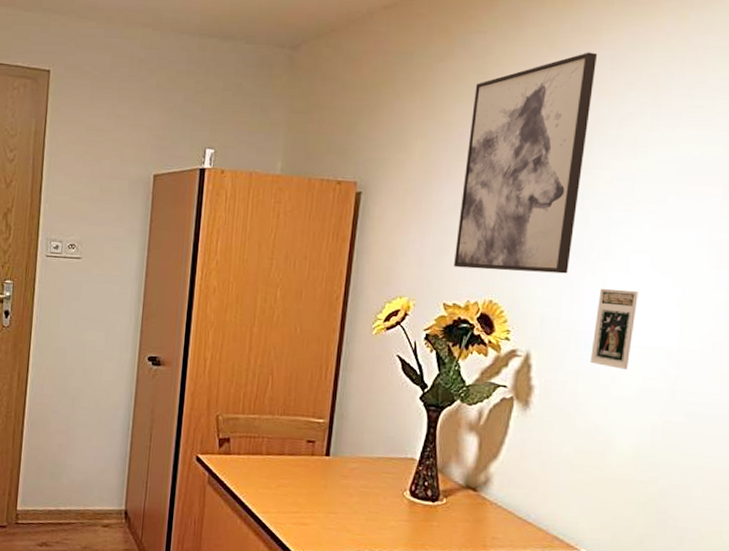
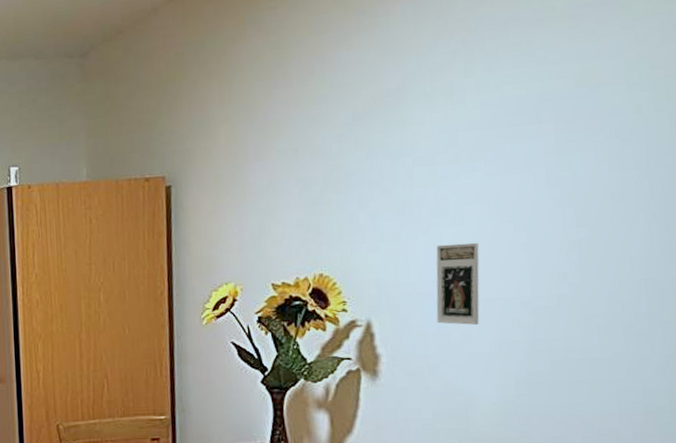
wall art: present [453,52,598,274] -> none [273,8,399,246]

